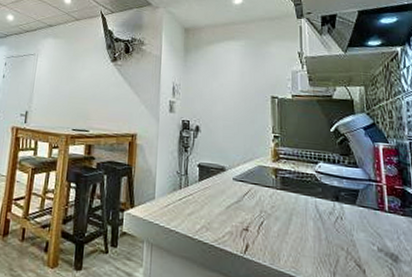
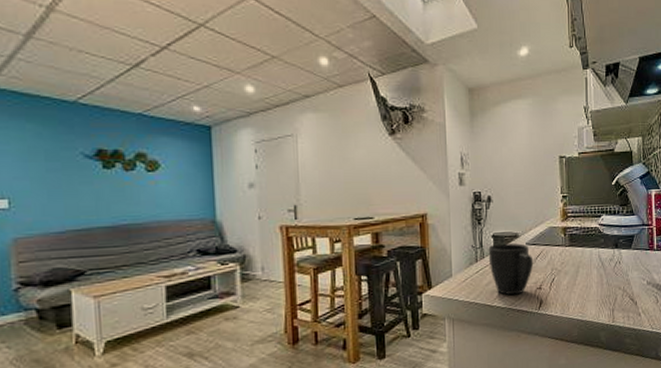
mug: none [193,173,241,232] -> present [488,243,534,296]

